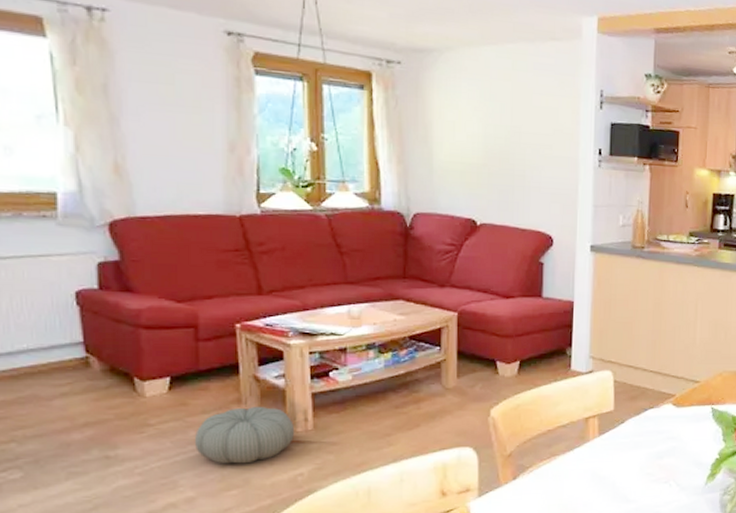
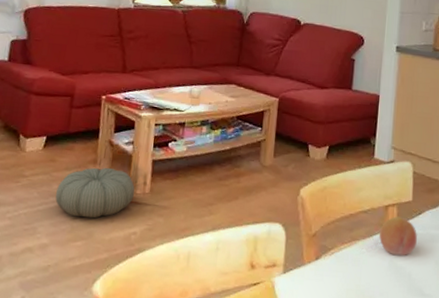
fruit: none [581,427,620,467] -> present [379,216,417,257]

